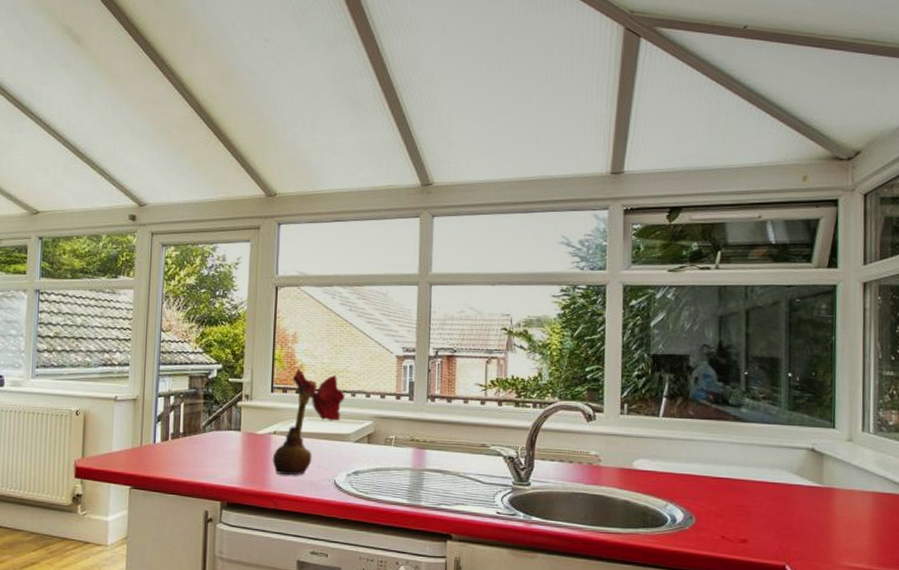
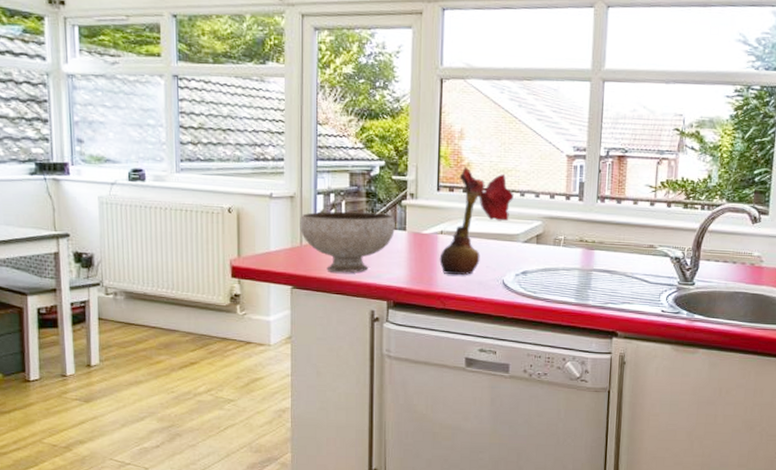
bowl: none [141,413,231,474] -> present [300,211,395,273]

